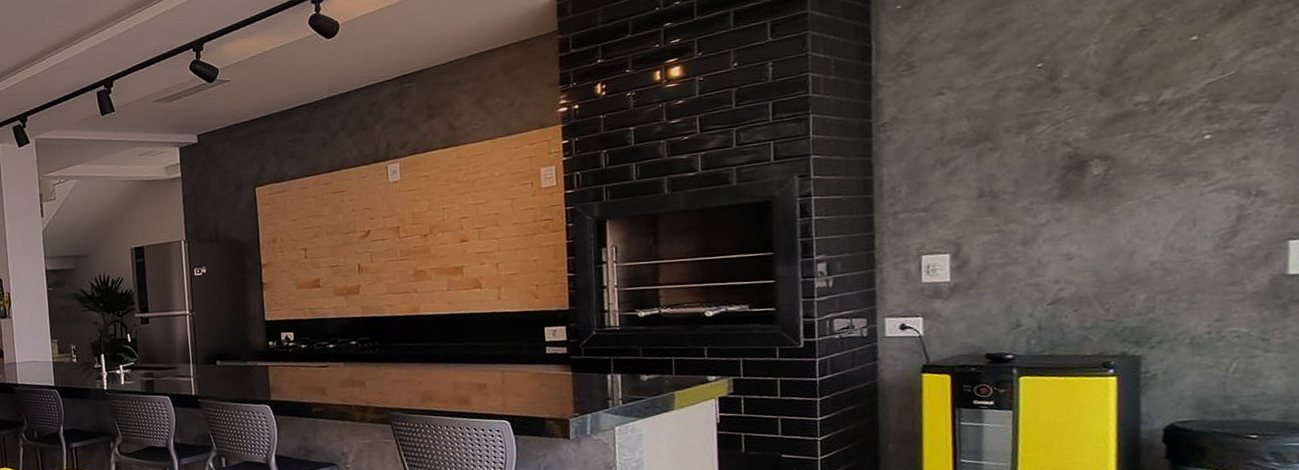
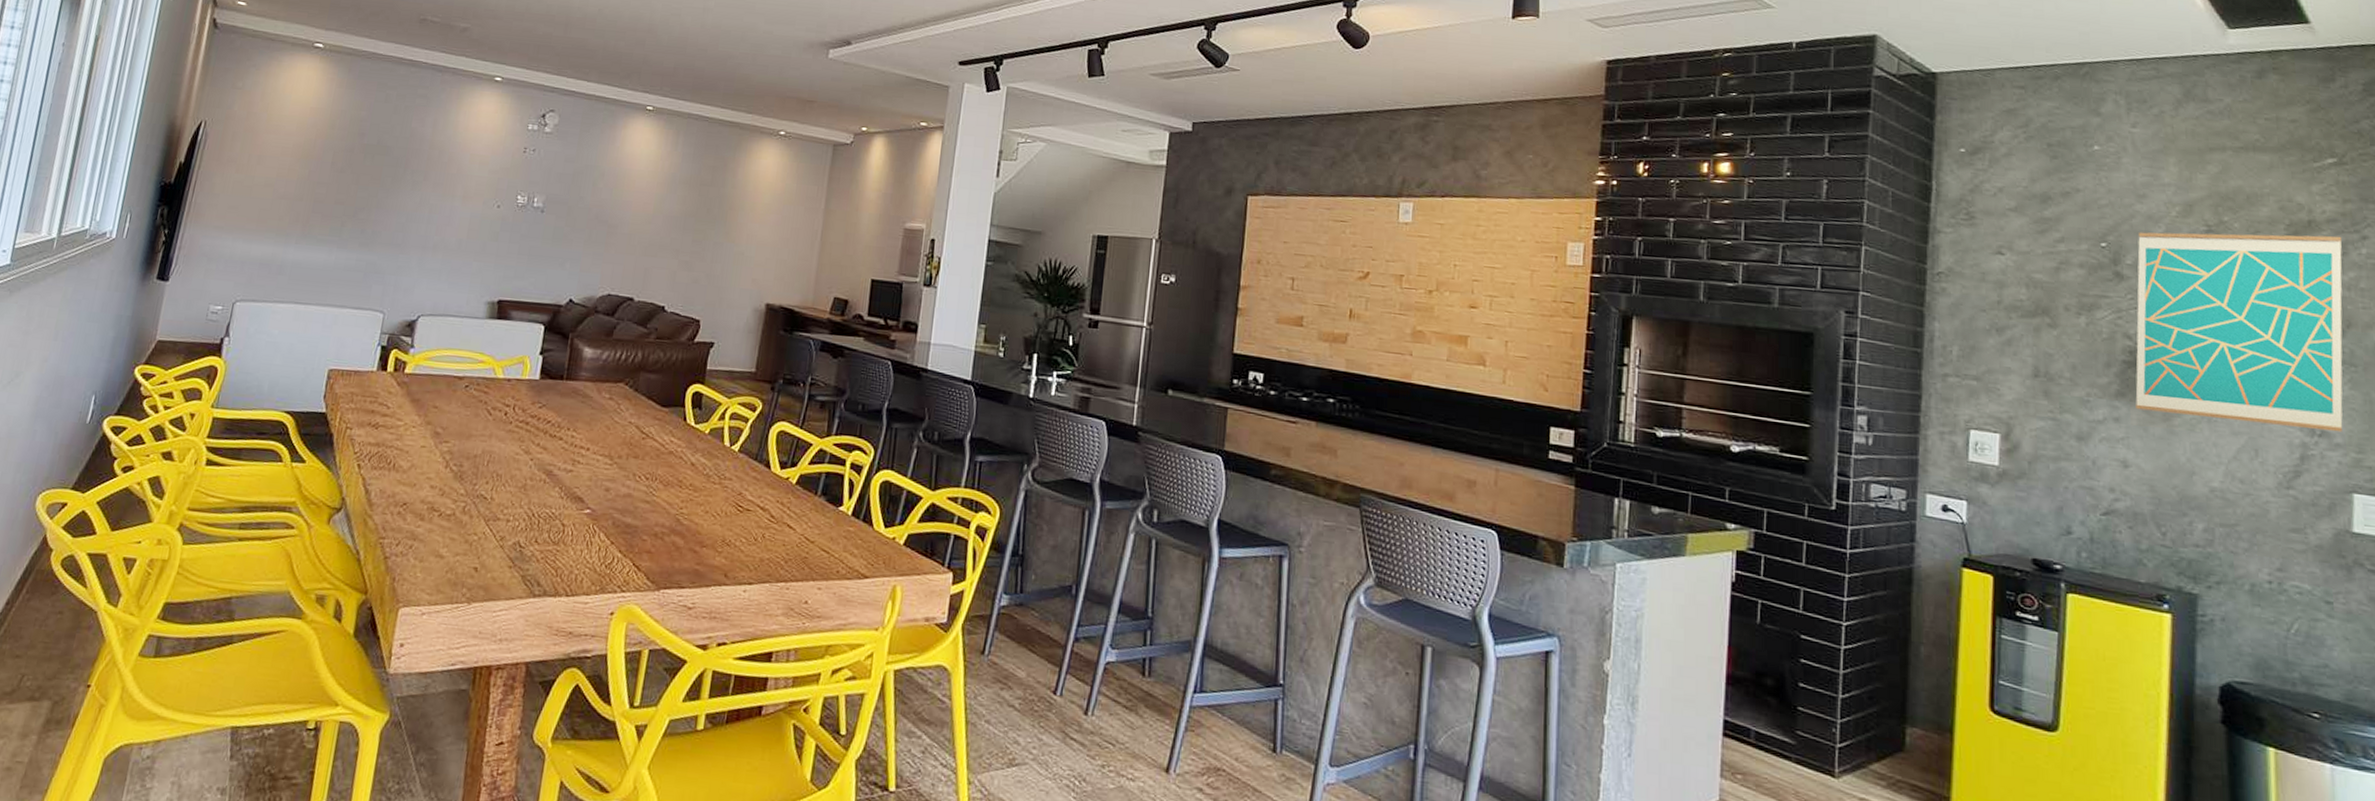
wall art: none [1073,8,1278,207] -> present [2135,232,2343,433]

